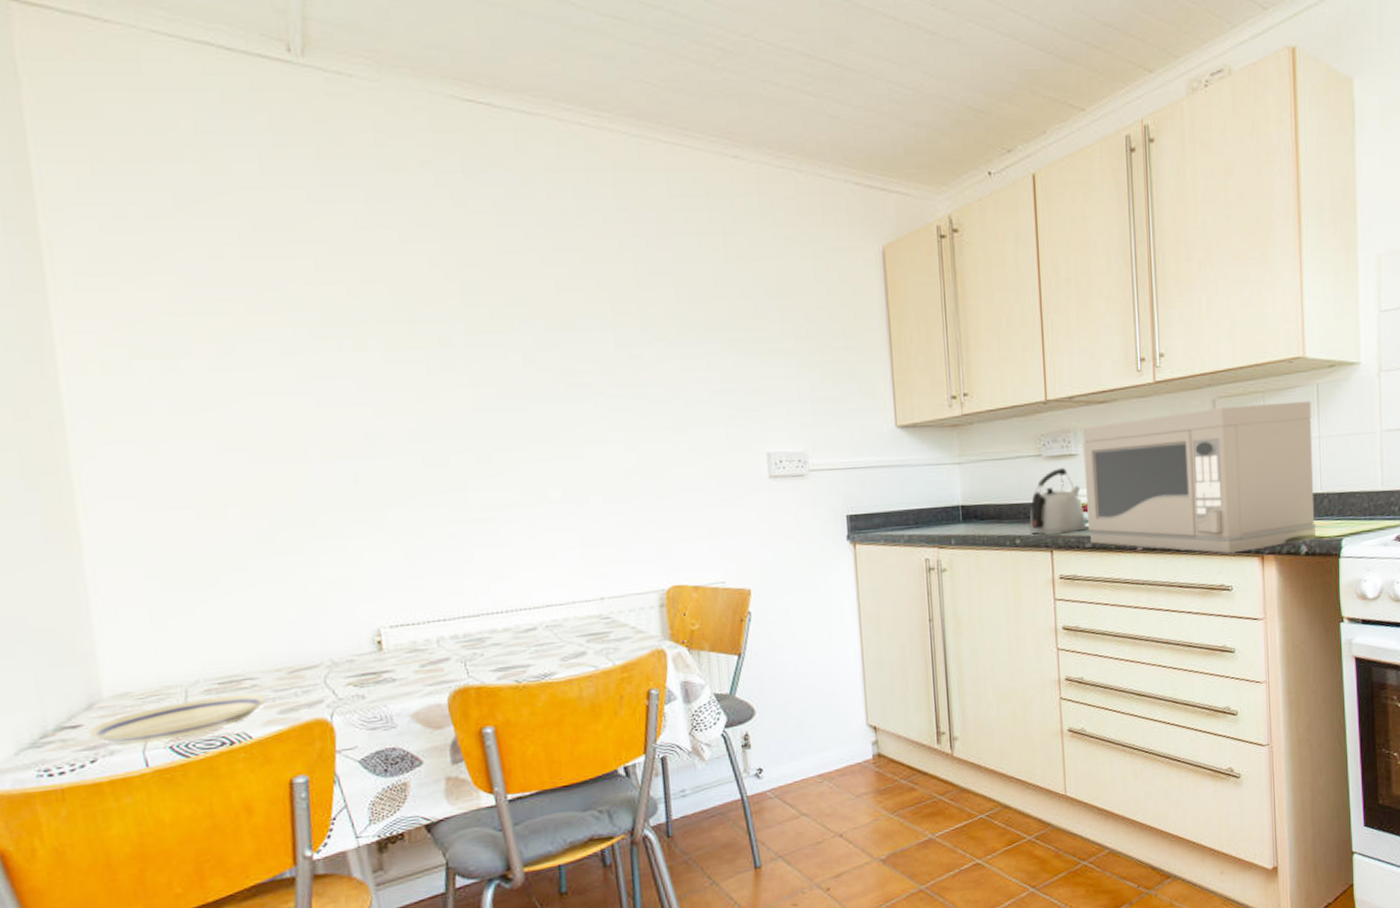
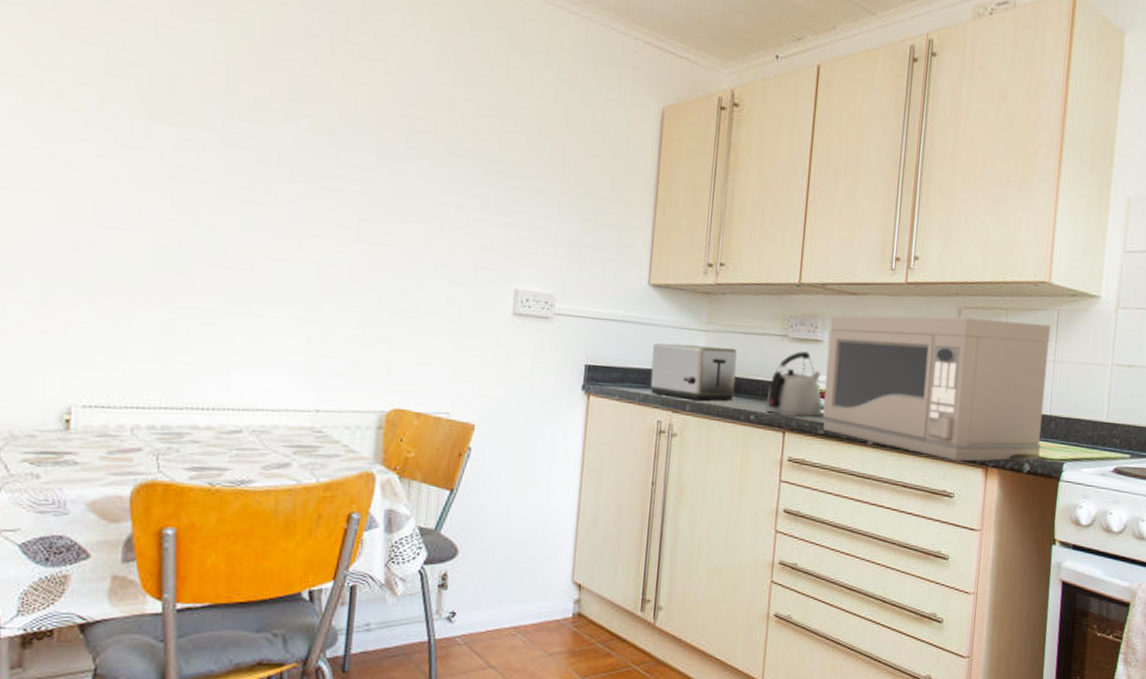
toaster: none [910,476,997,534] -> present [650,343,738,402]

